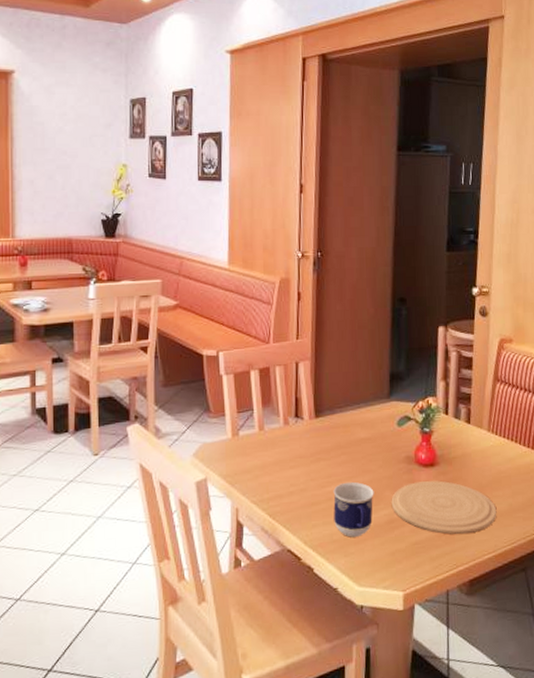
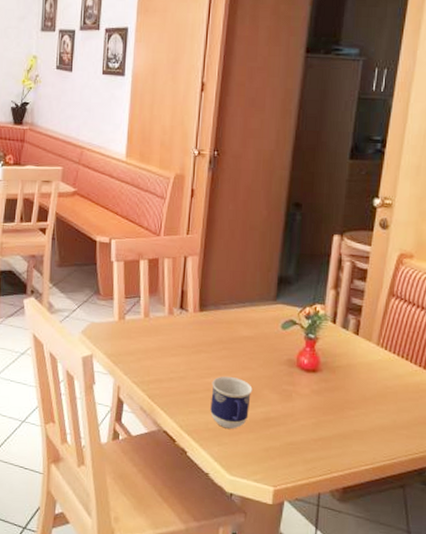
plate: present [391,480,497,535] -> none [269,385,379,443]

